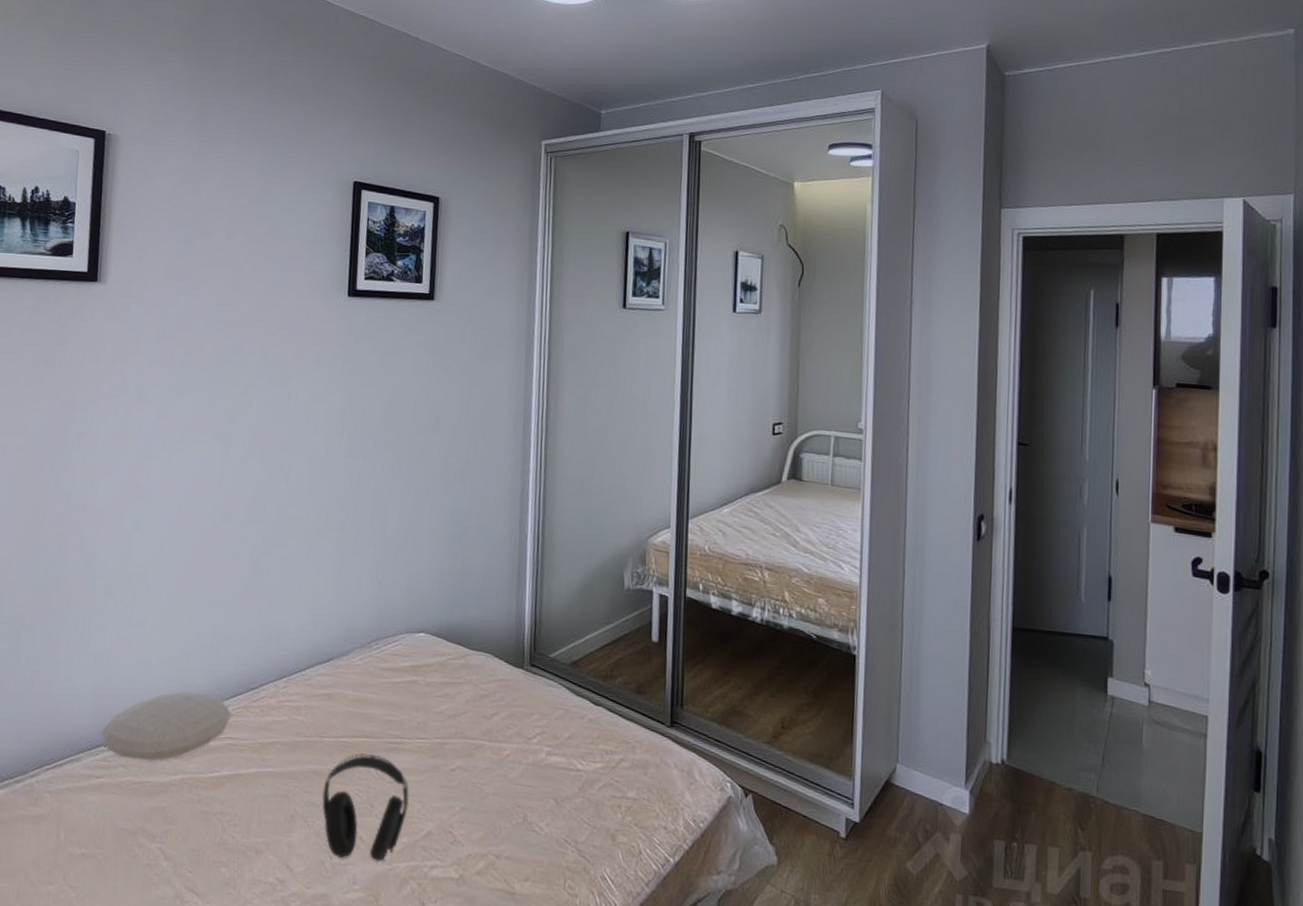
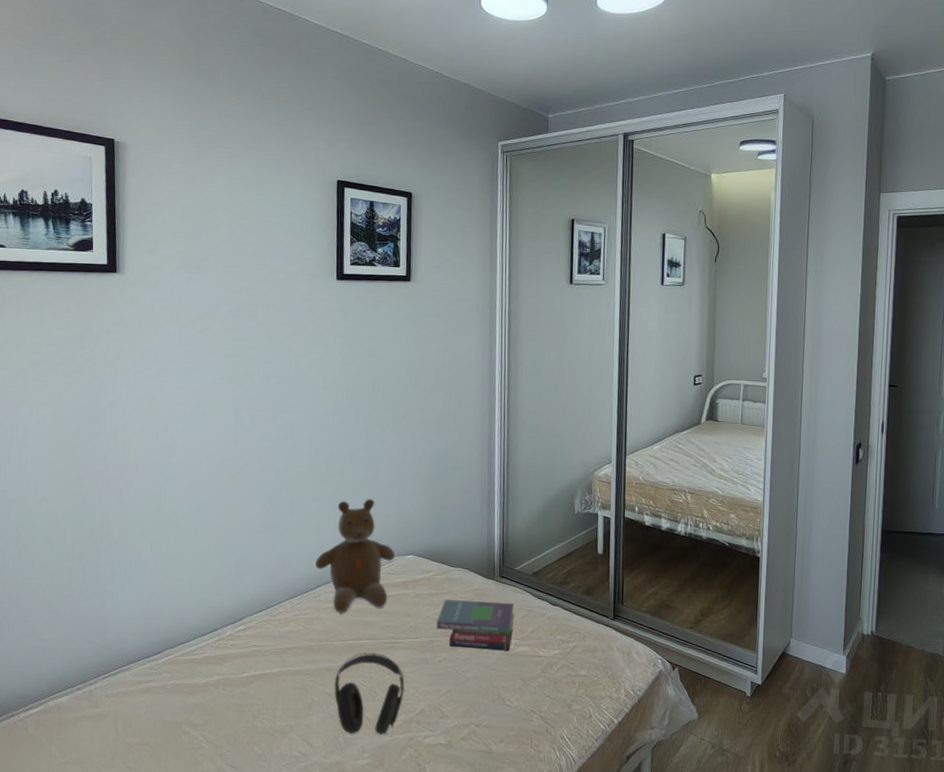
cushion: present [101,692,232,762] -> none [147,611,256,668]
stuffed bear: none [306,560,403,702] -> present [314,498,395,613]
books: none [450,691,548,761] -> present [436,599,515,651]

